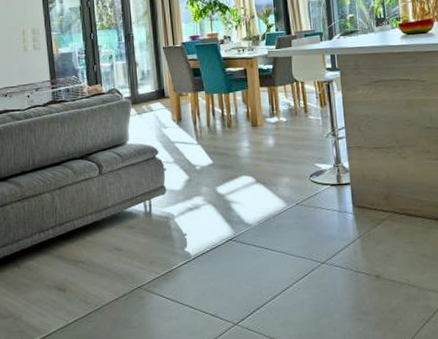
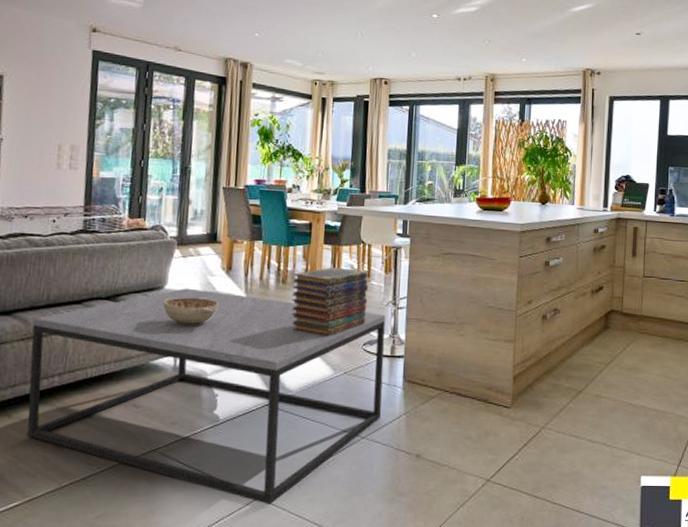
coffee table: none [24,141,337,330] -> present [27,288,386,504]
decorative bowl: none [128,148,175,175] -> present [163,297,219,325]
book stack: none [237,106,309,172] -> present [291,266,369,337]

